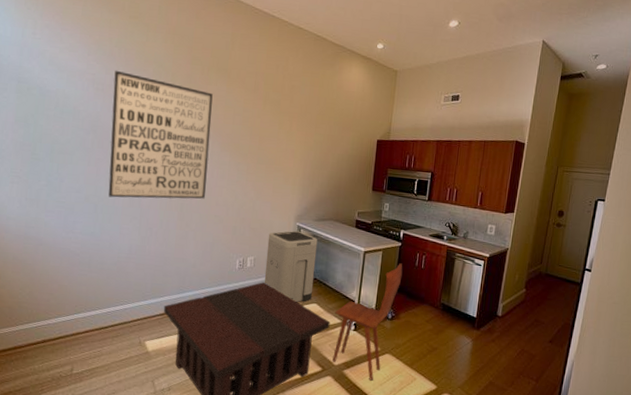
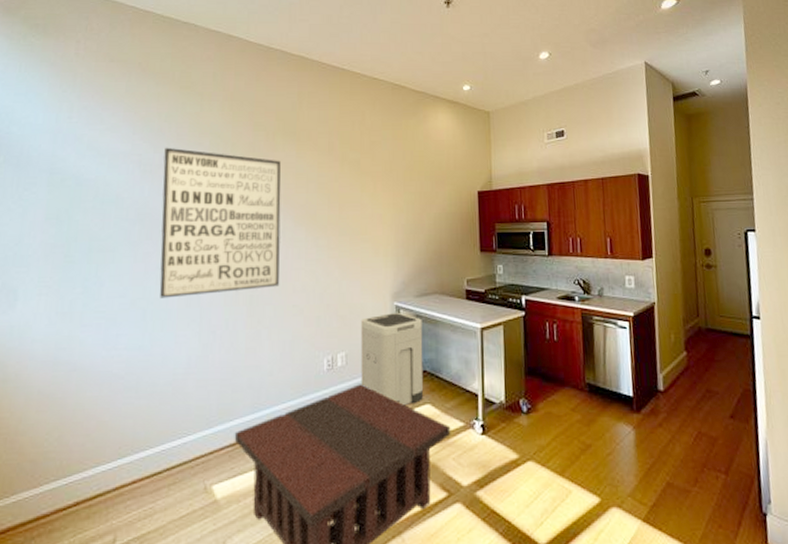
dining chair: present [332,263,403,381] -> none [455,338,532,502]

